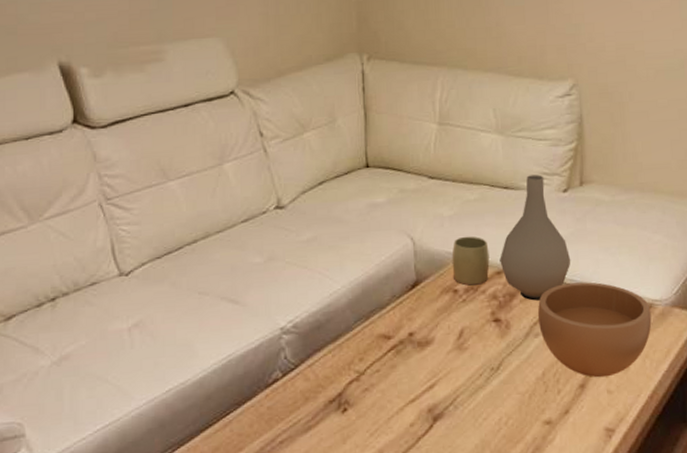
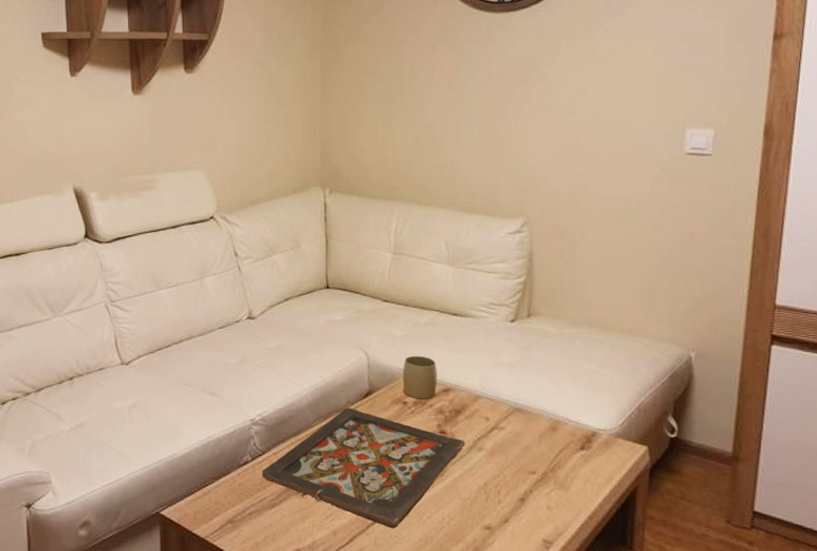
decorative tray: none [294,302,521,438] -> present [261,407,465,529]
vase: present [500,174,571,301] -> none [447,304,516,419]
bowl: present [537,282,652,378] -> none [481,406,595,494]

